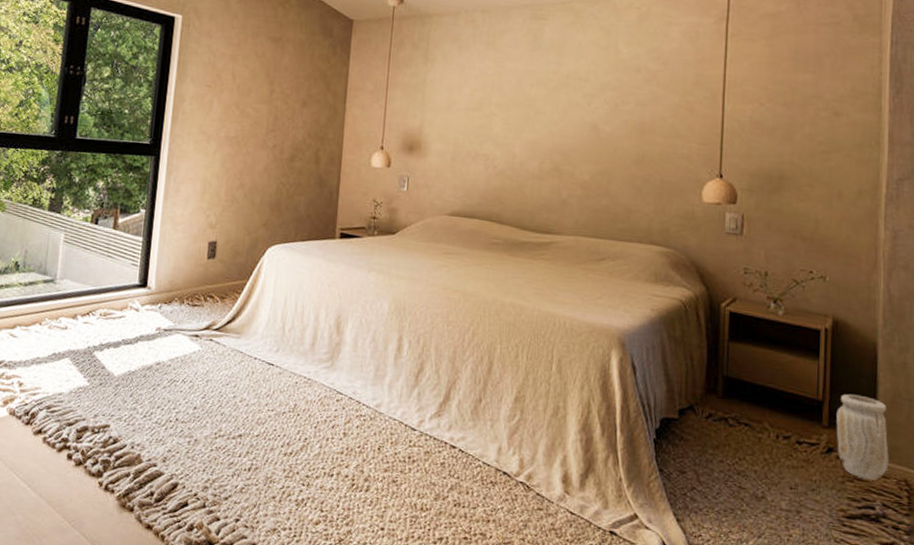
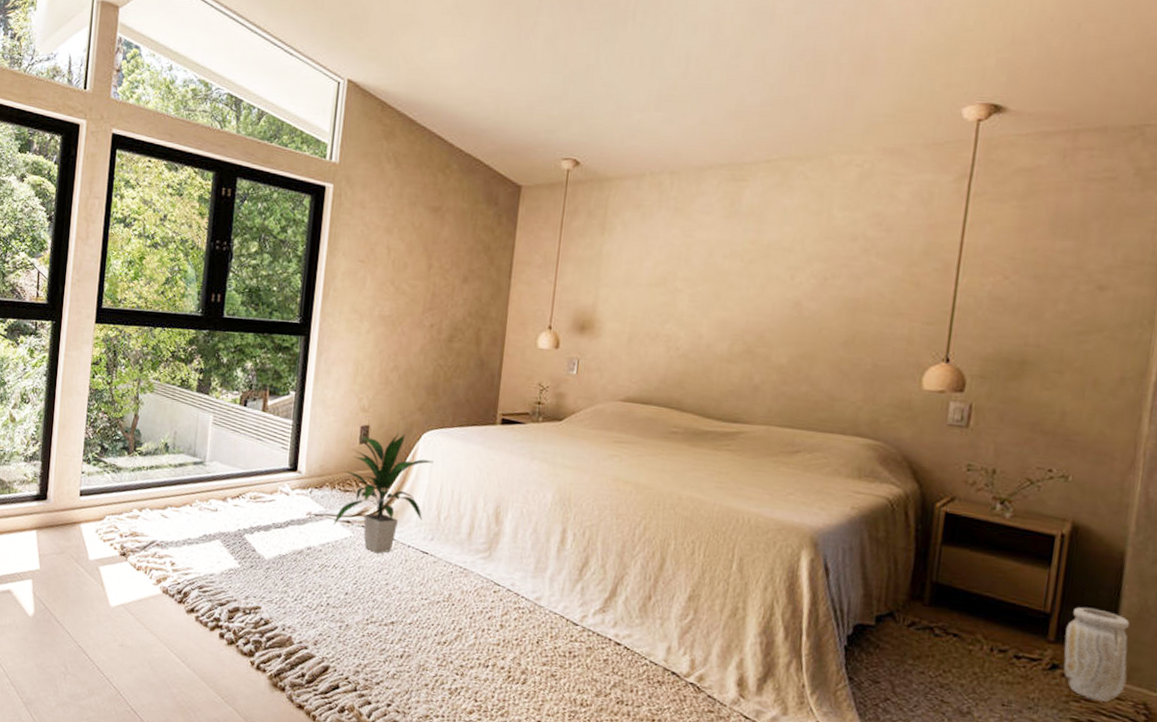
indoor plant: none [182,248,278,367] -> present [333,433,434,554]

